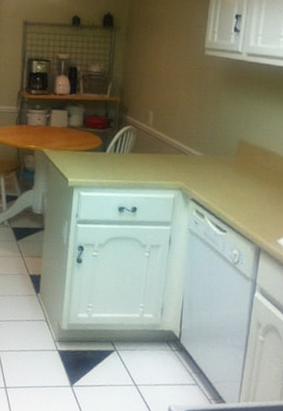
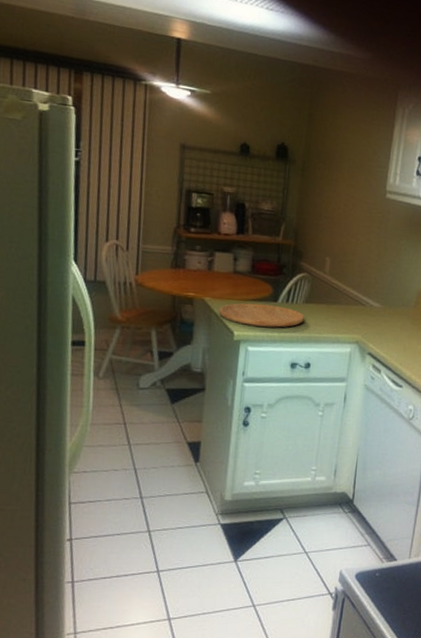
cutting board: none [56,153,131,175] -> present [219,303,305,328]

